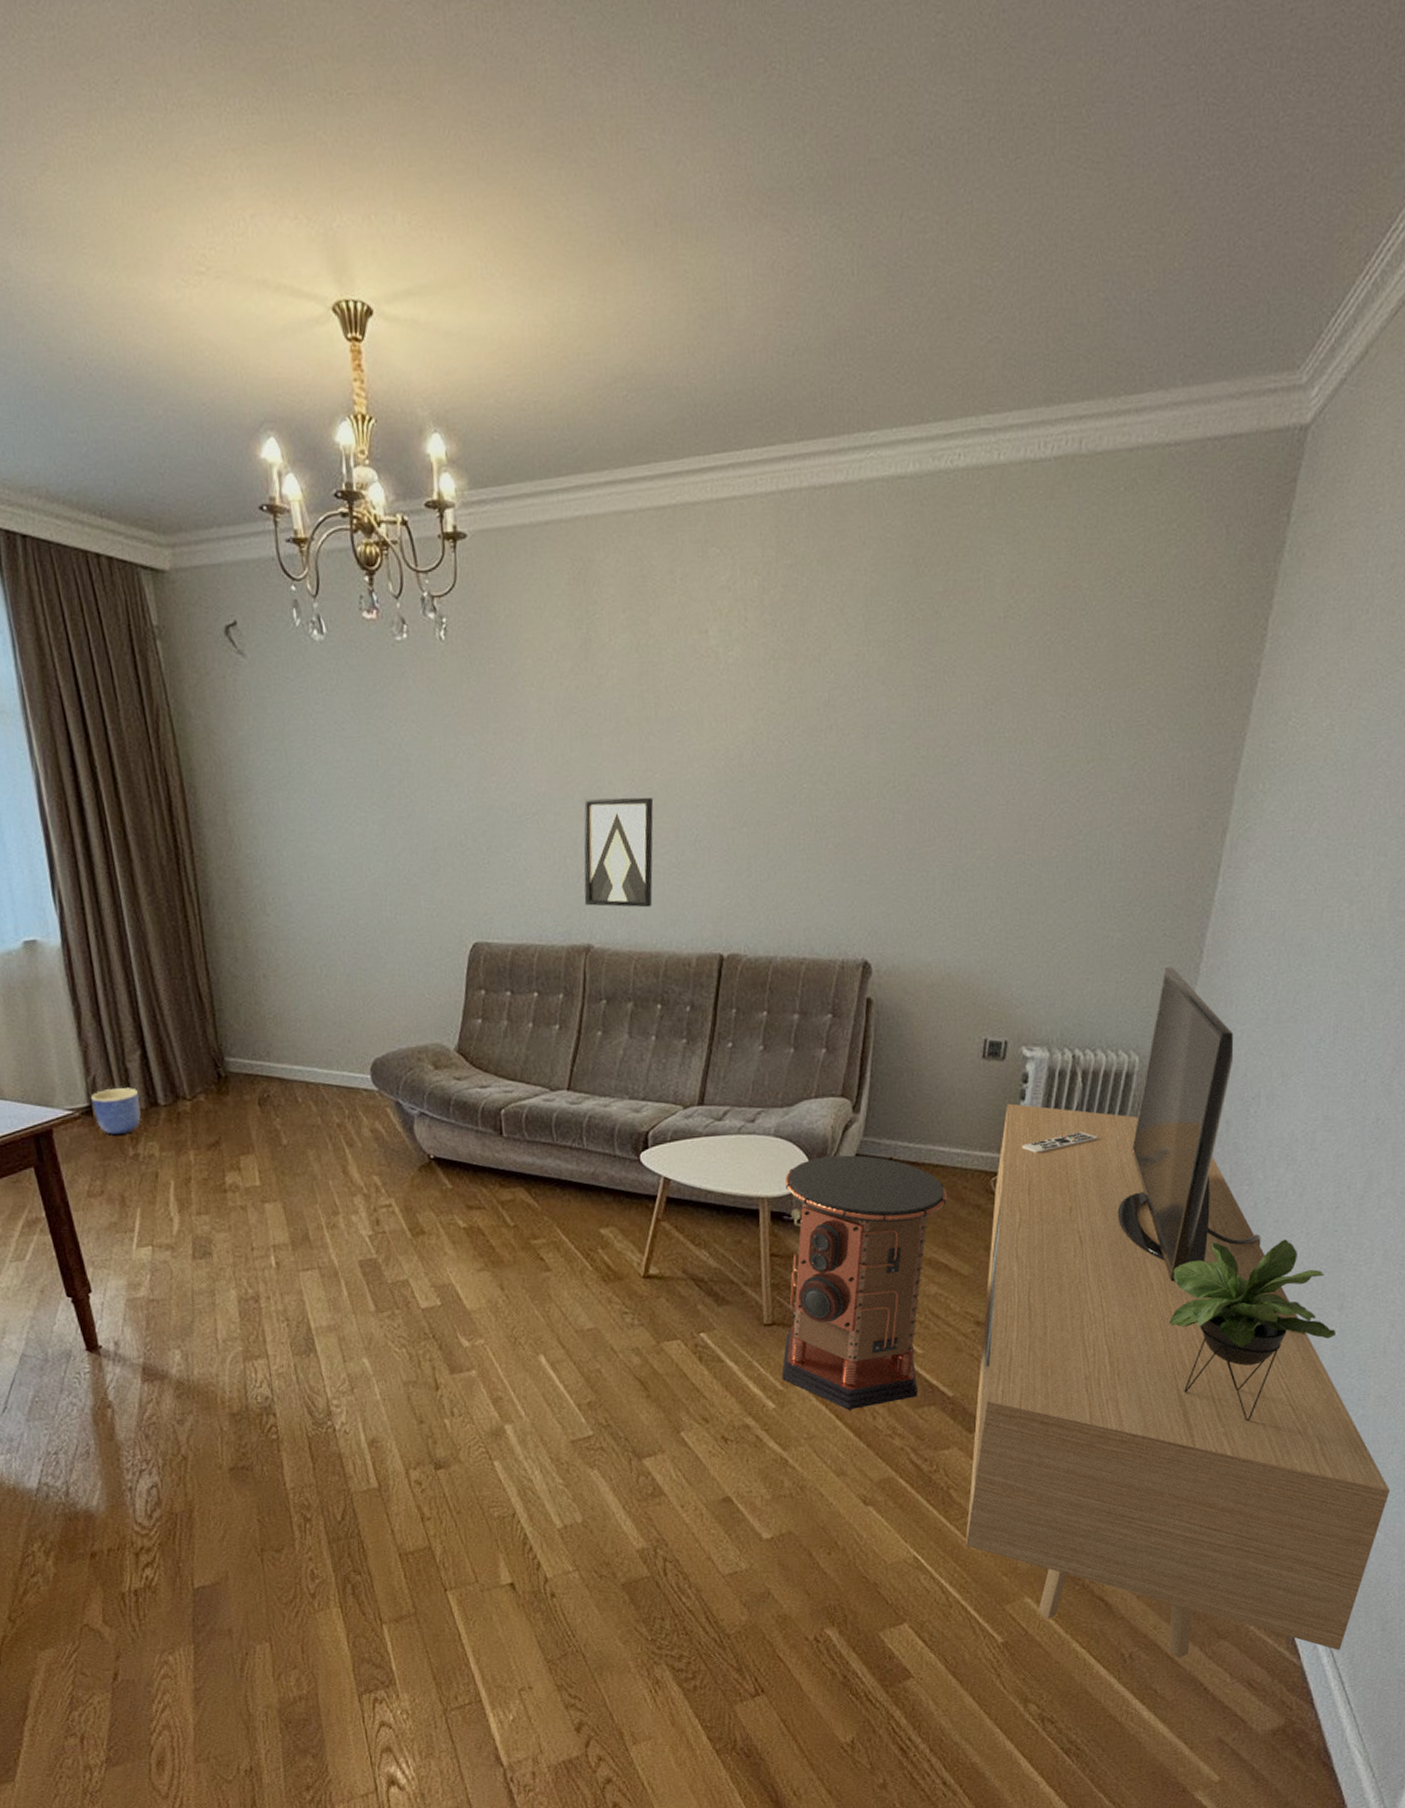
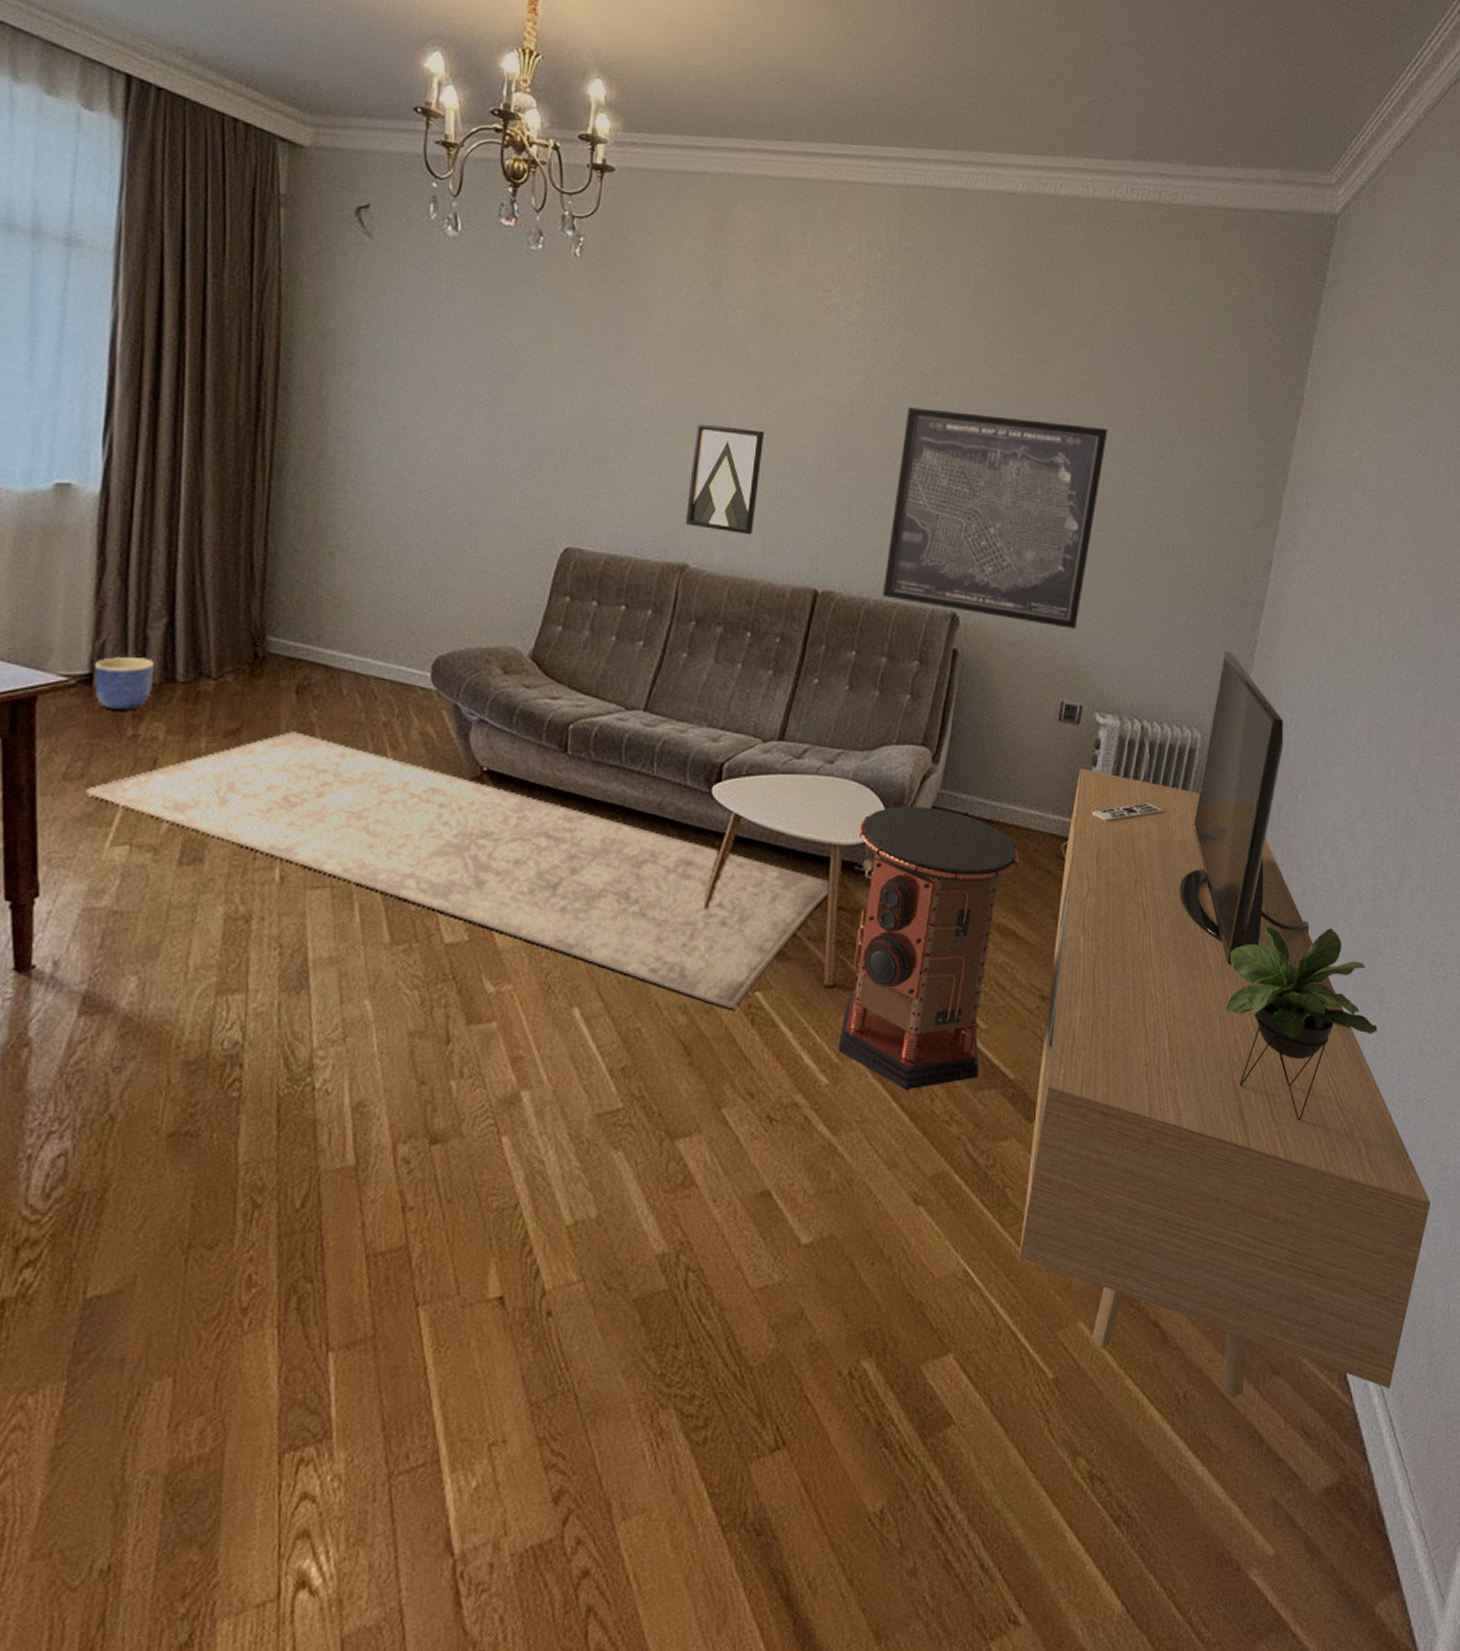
rug: none [106,1139,762,1350] -> present [84,732,831,1010]
wall art: none [789,738,1026,964] -> present [882,407,1108,630]

